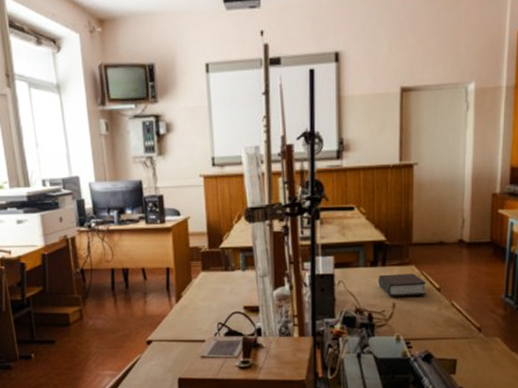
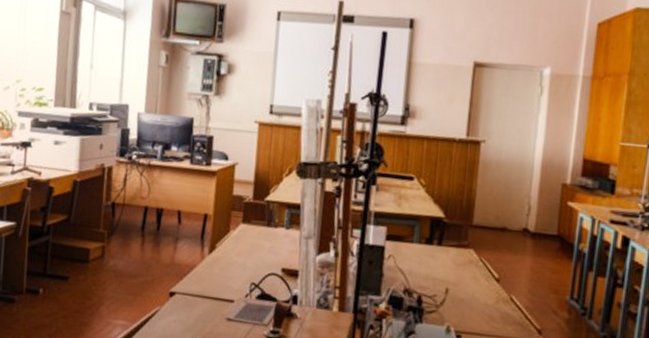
bible: present [378,273,427,297] -> none [432,254,485,285]

